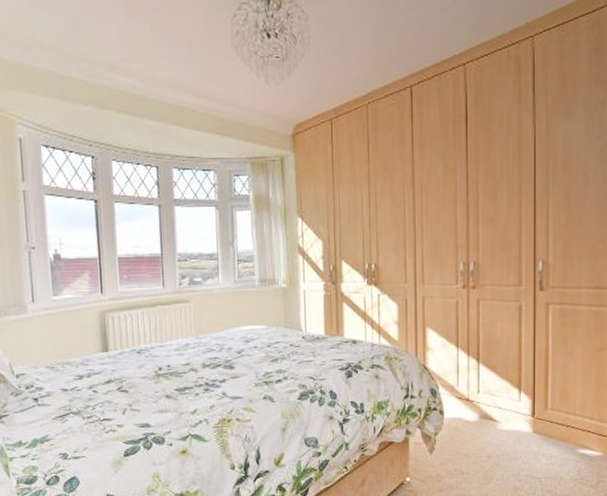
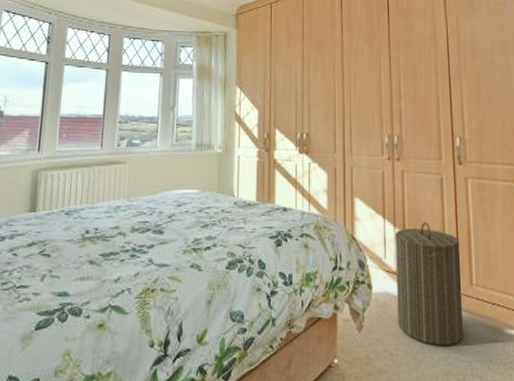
laundry hamper: none [468,350,536,465] -> present [394,222,463,347]

